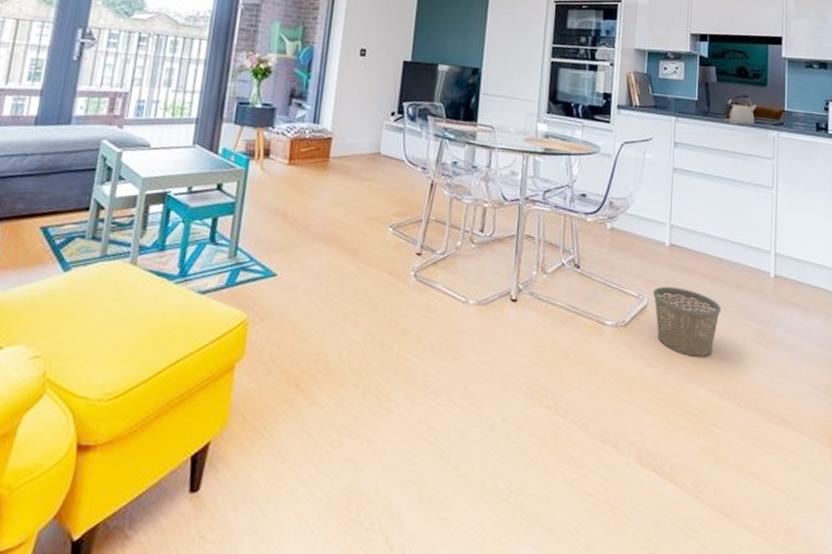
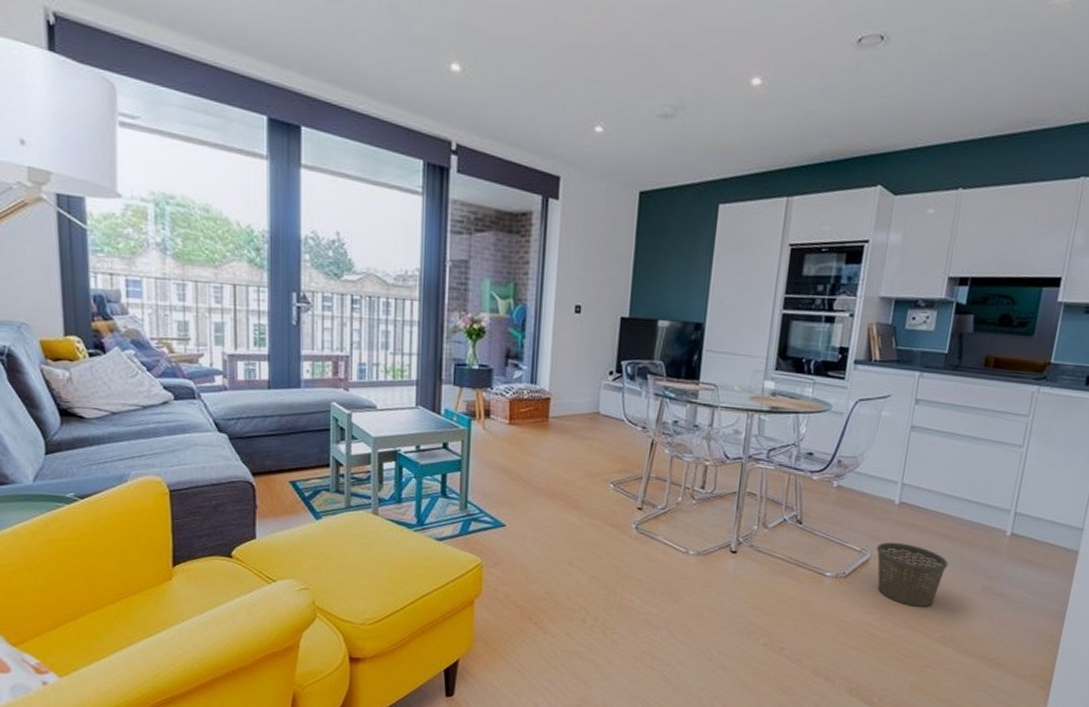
kettle: present [724,94,757,126] -> none [976,345,1018,381]

